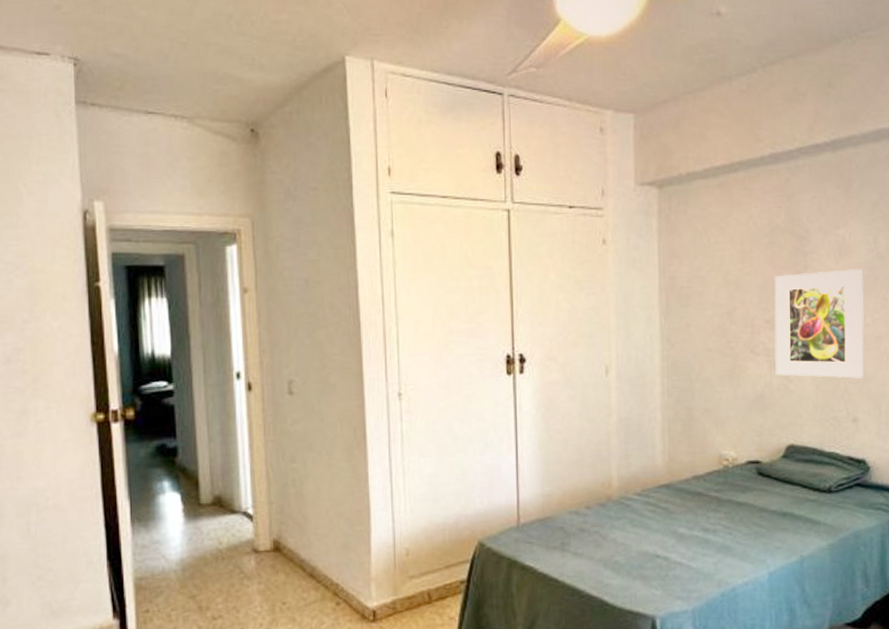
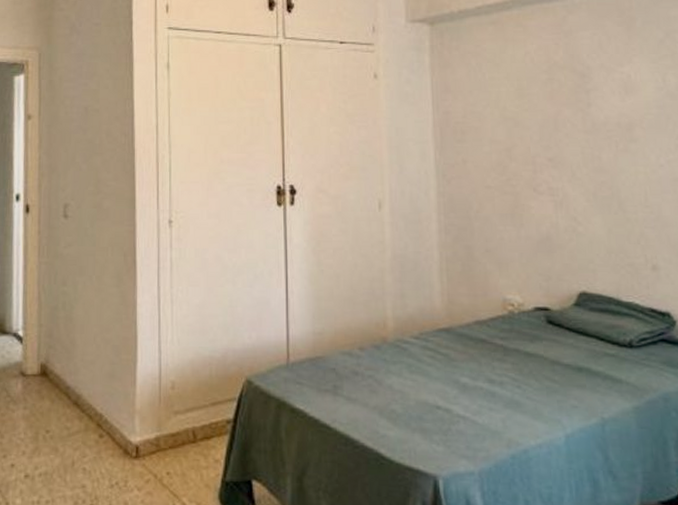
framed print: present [774,269,864,378] -> none [555,107,661,223]

